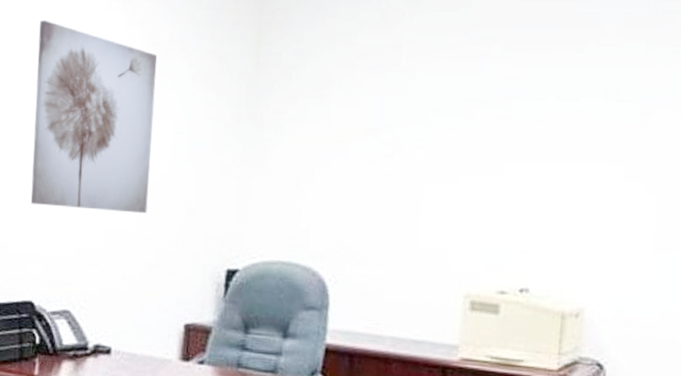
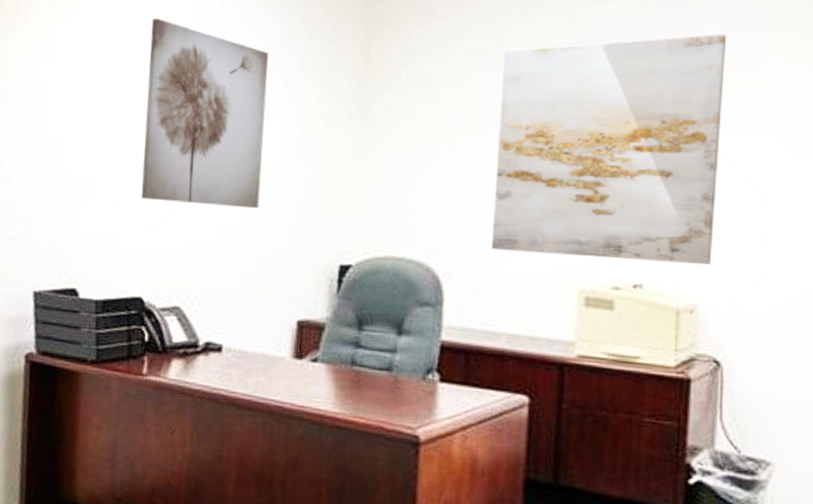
wall art: none [378,31,629,269] -> present [492,34,727,265]

